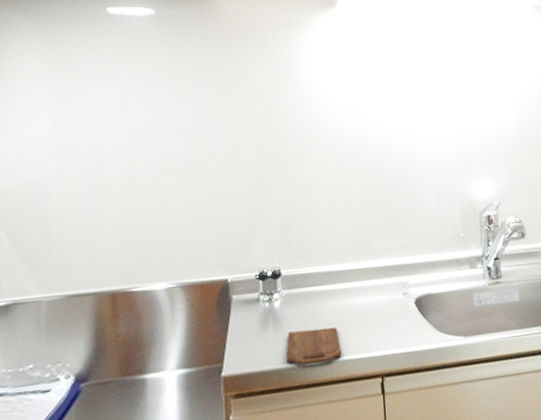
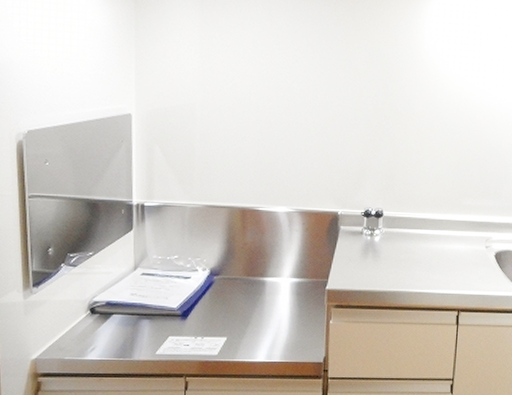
cutting board: present [286,326,341,366] -> none [380,263,427,292]

